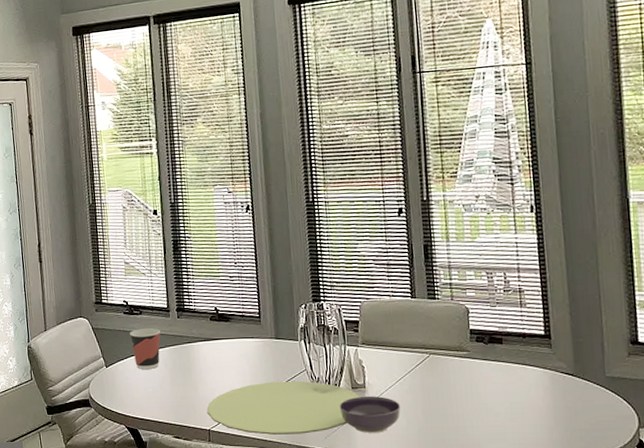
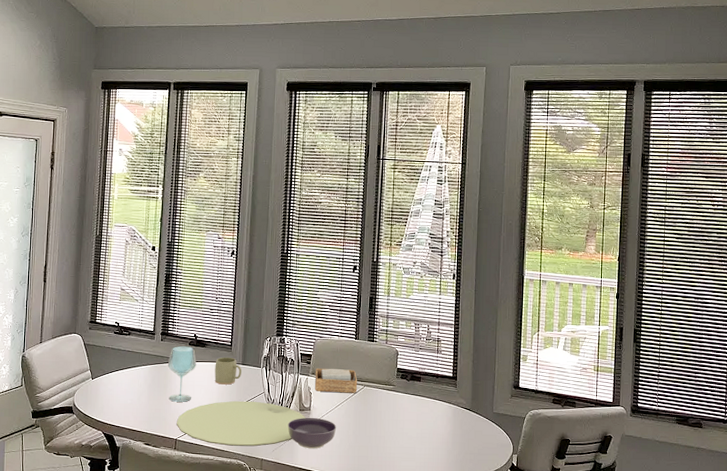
cup: present [130,327,161,369] -> none [117,347,145,383]
wine glass: none [188,322,222,387] -> present [167,346,196,402]
mug: none [243,331,276,364] -> present [214,357,242,385]
napkin holder: none [365,335,422,365] -> present [314,368,358,394]

